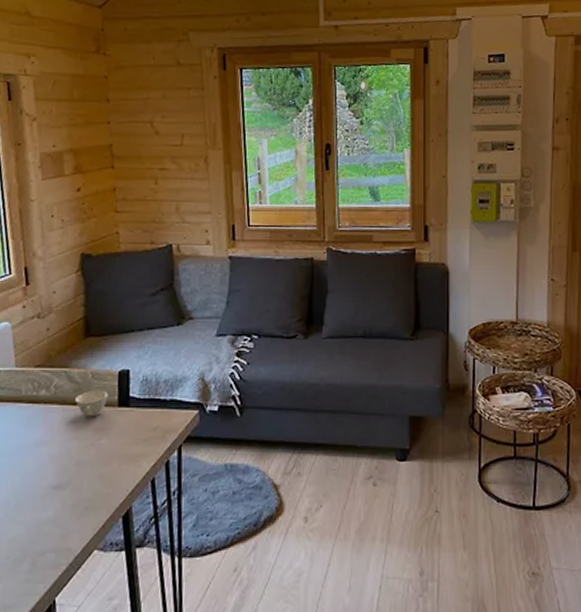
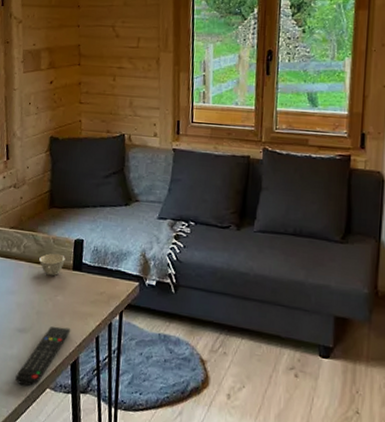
remote control: none [51,475,120,553] -> present [14,326,71,387]

